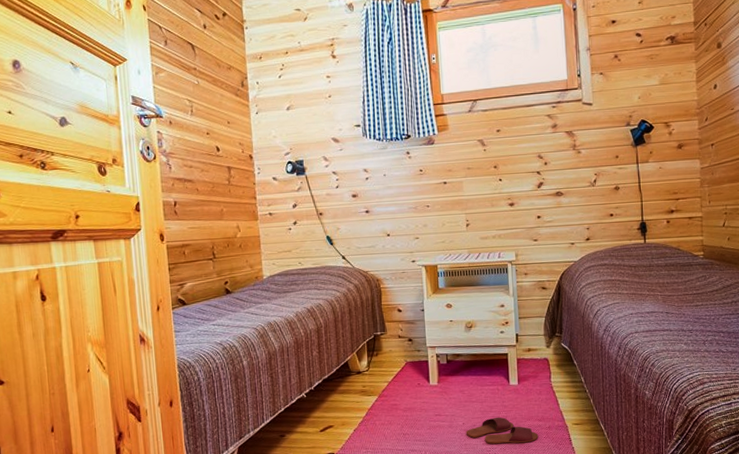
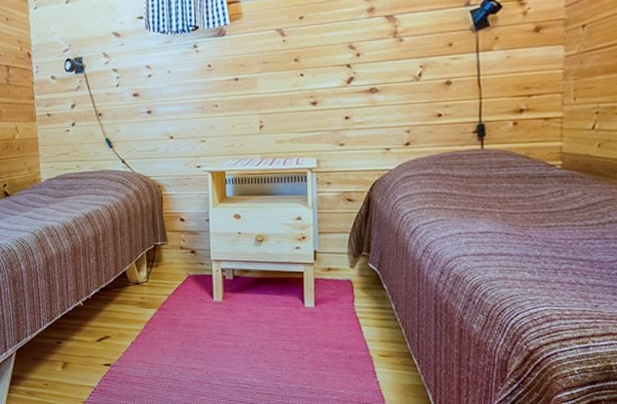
slippers: present [466,417,539,444] -> none [252,341,337,372]

